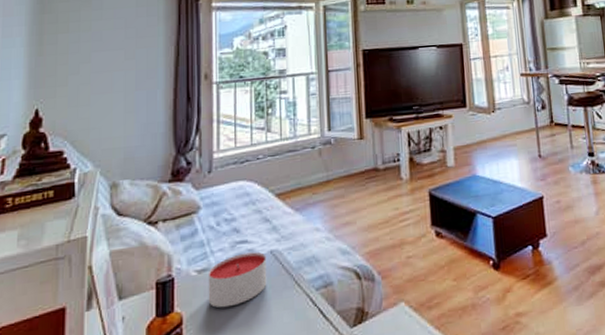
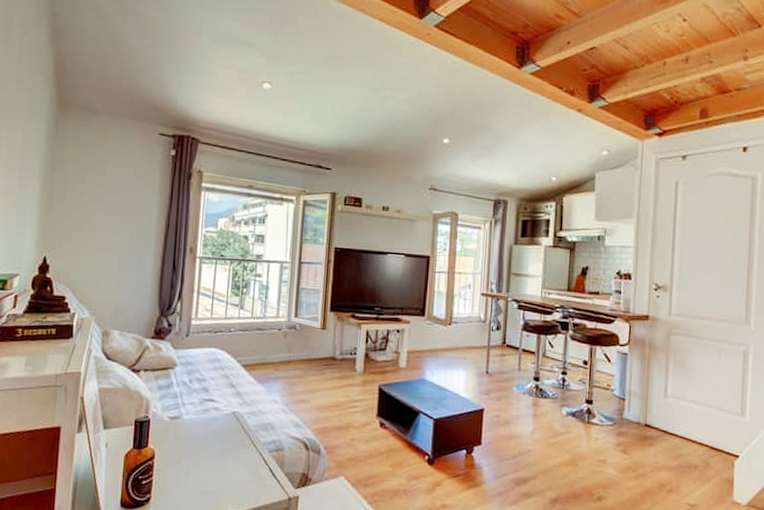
candle: present [208,251,267,308] -> none [177,409,229,452]

